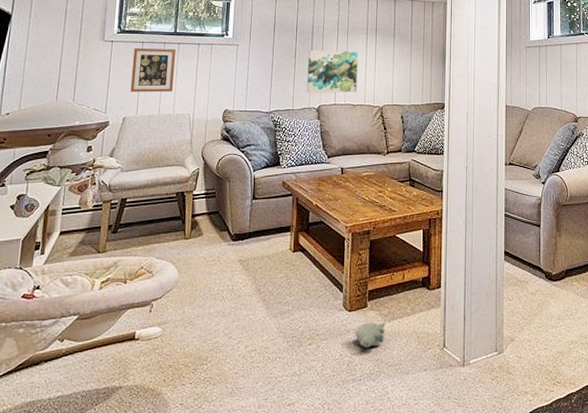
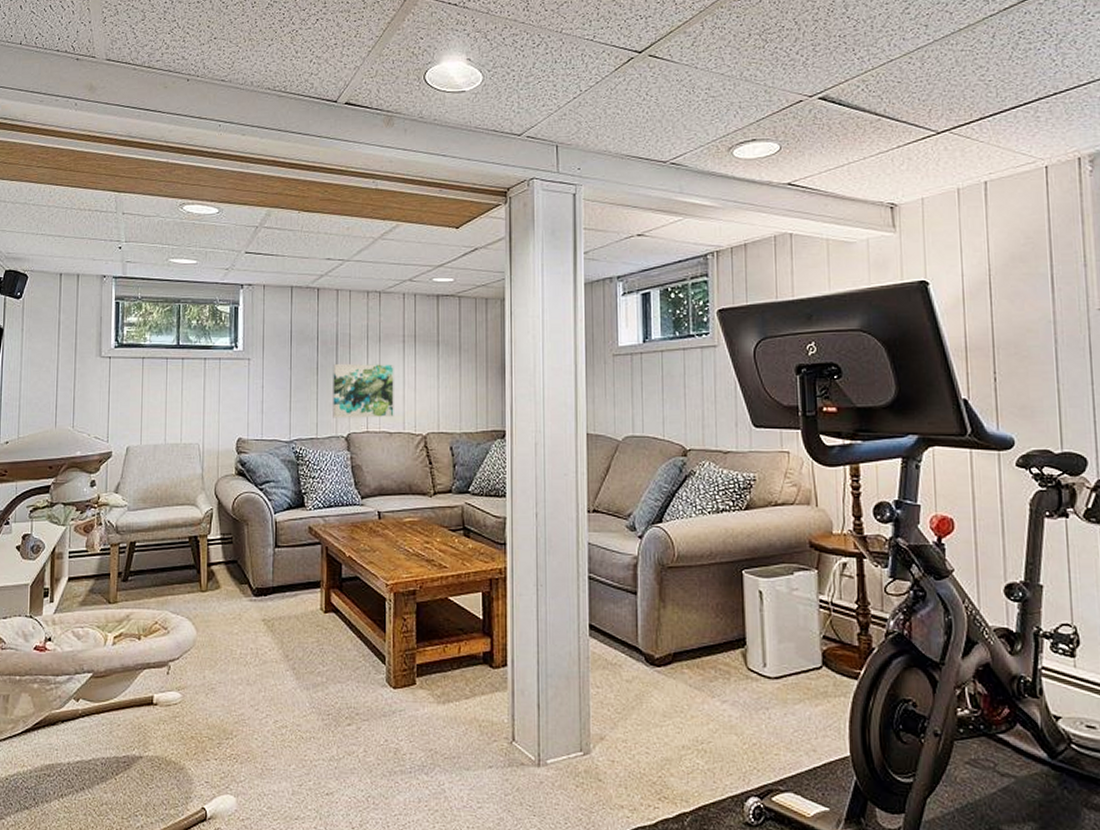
picture frame: present [130,48,177,92] -> none [132,365,180,418]
plush toy: present [353,322,386,348] -> none [400,704,440,734]

